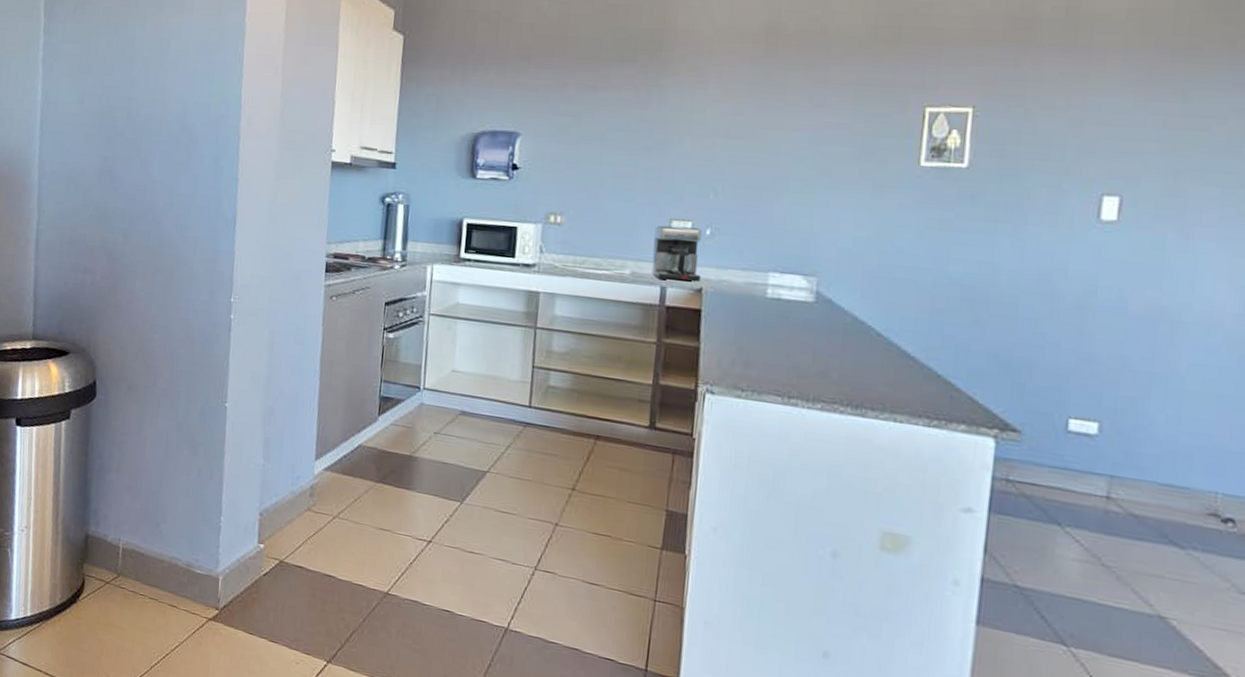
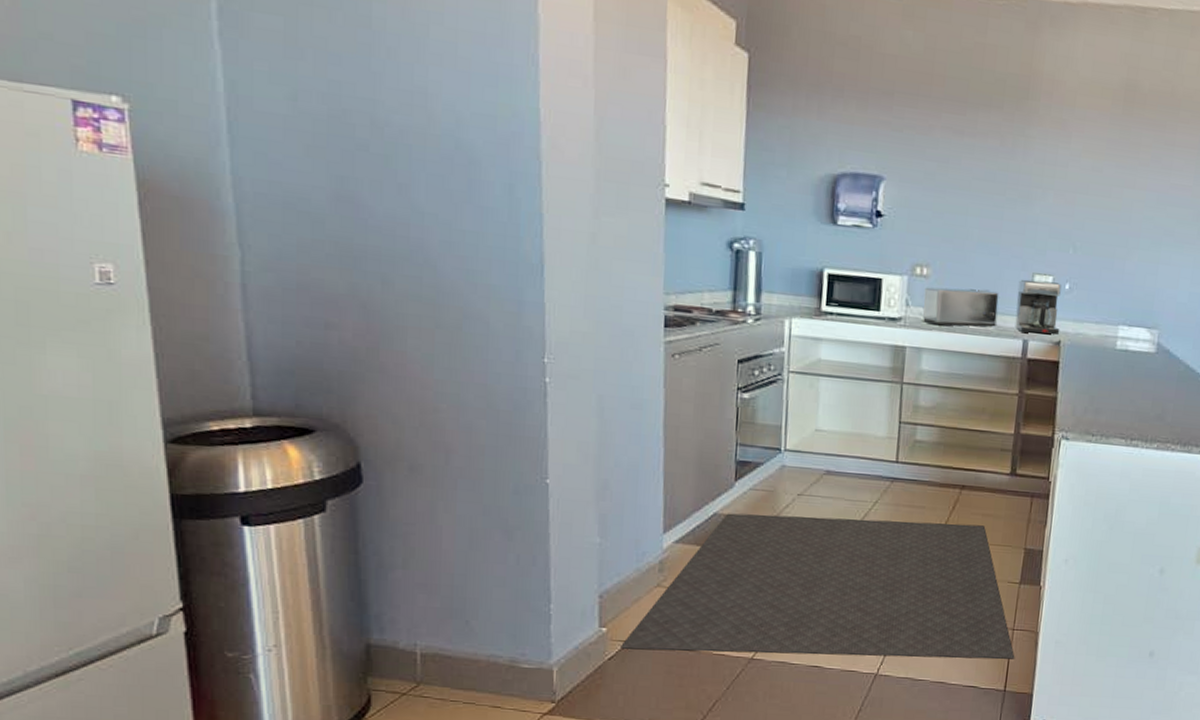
floor mat: none [273,445,657,635] -> present [619,513,1014,659]
toaster: none [556,234,635,274] -> present [923,287,999,327]

